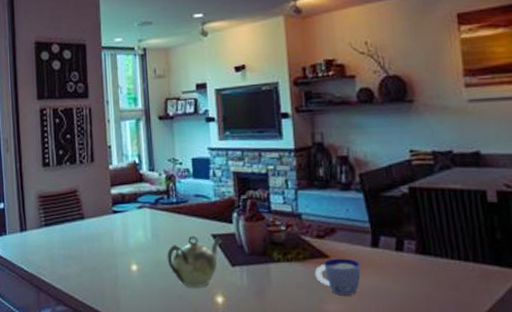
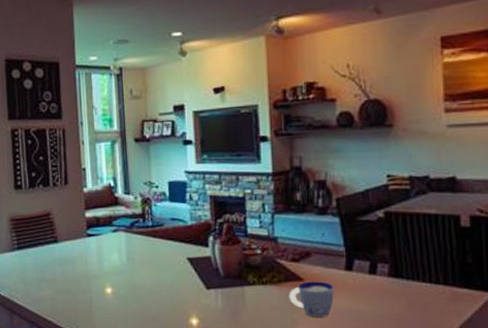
teapot: present [167,235,222,287] -> none [142,259,198,309]

